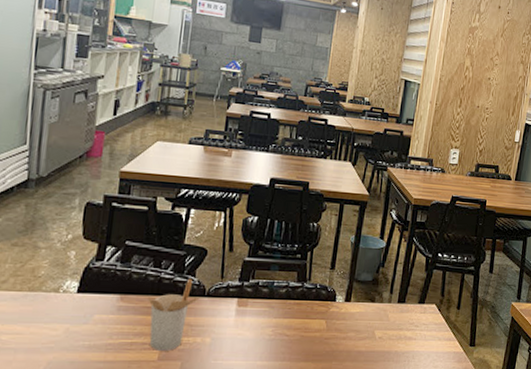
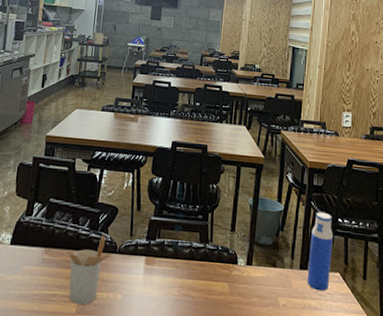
water bottle: none [404,247,433,323] -> present [307,211,333,292]

